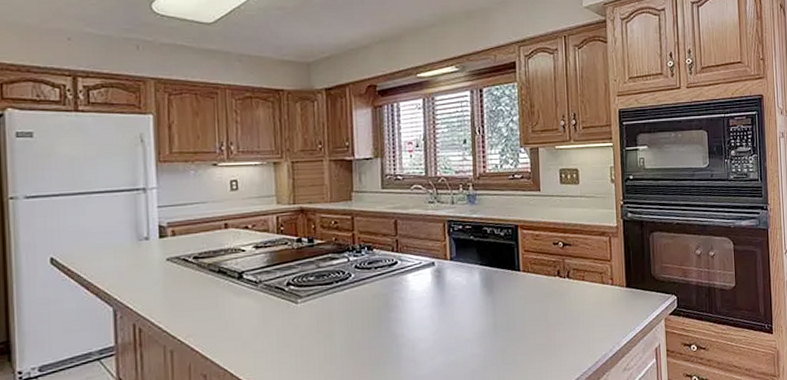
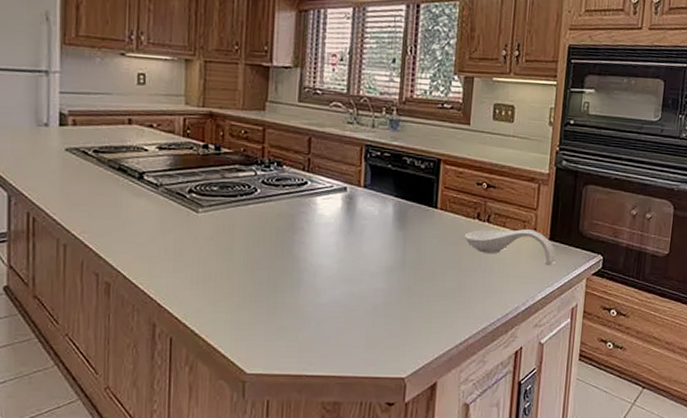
spoon rest: none [548,279,634,311] -> present [464,229,556,266]

